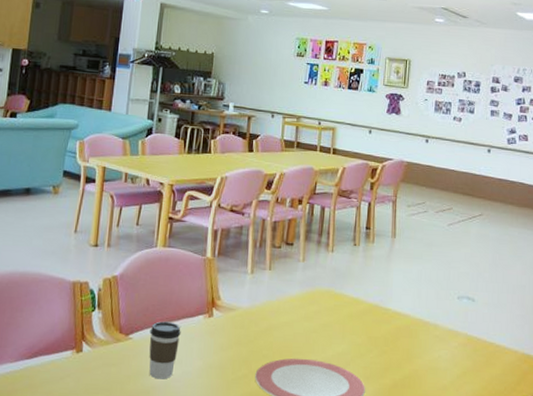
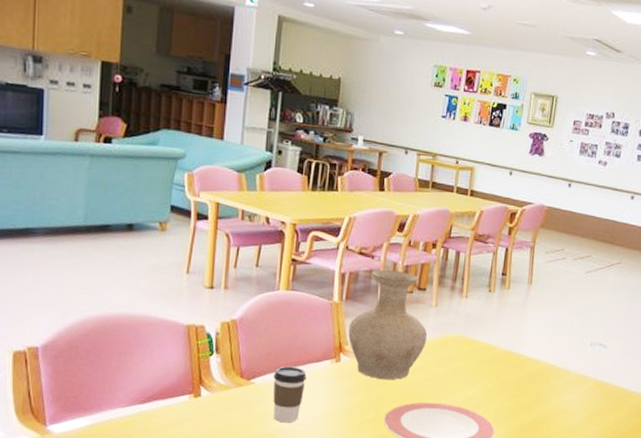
vase: none [220,226,296,336] -> present [348,269,428,380]

